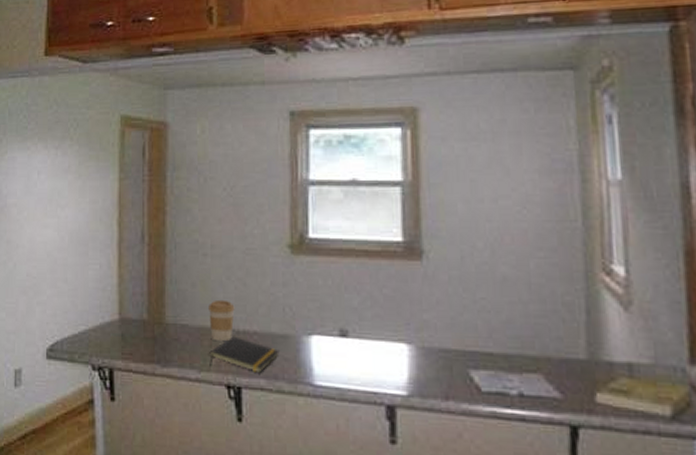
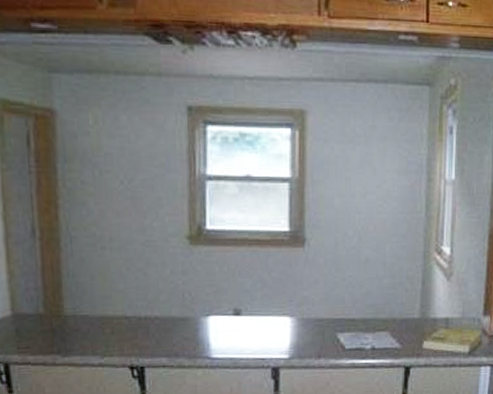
coffee cup: present [208,299,235,342] -> none [109,289,136,329]
notepad: present [209,336,279,373] -> none [111,322,180,353]

